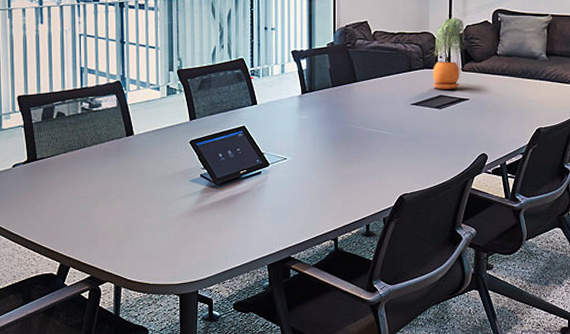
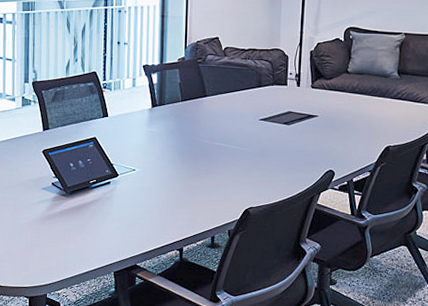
potted plant: present [432,18,465,89] -> none [281,35,316,106]

